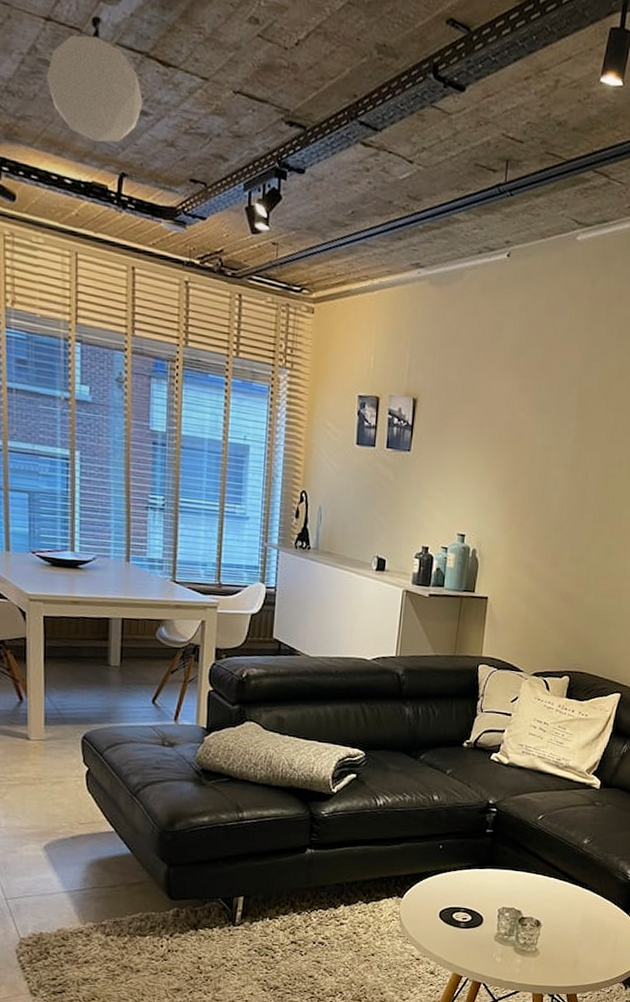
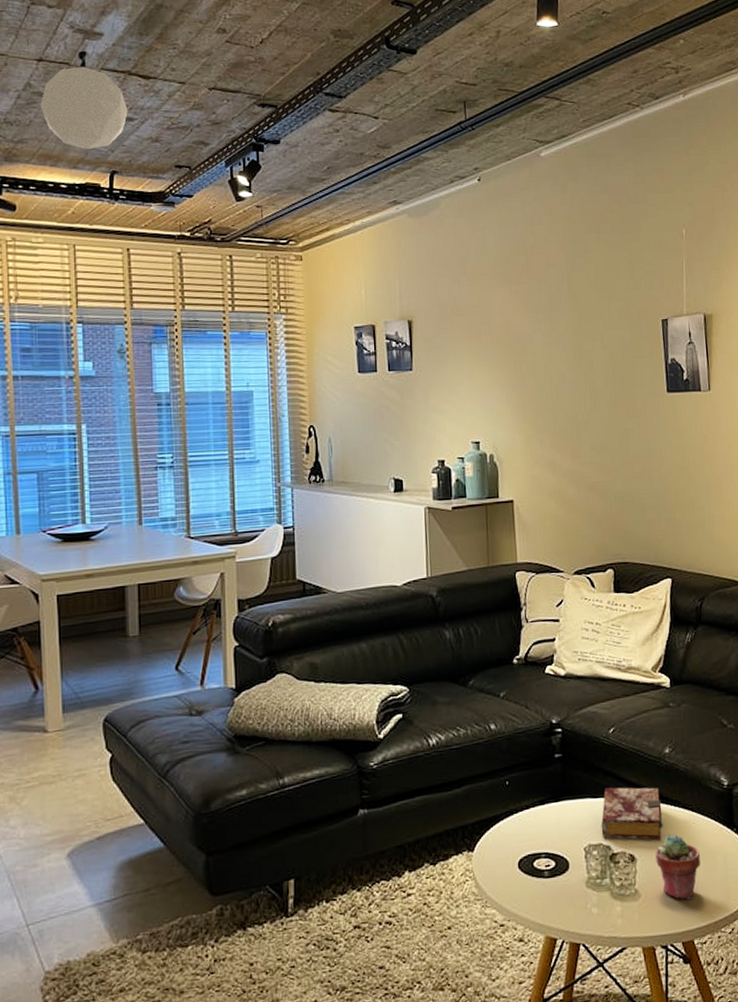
book: none [515,864,572,912] -> present [601,787,662,840]
potted succulent: none [557,910,597,963] -> present [655,834,701,900]

